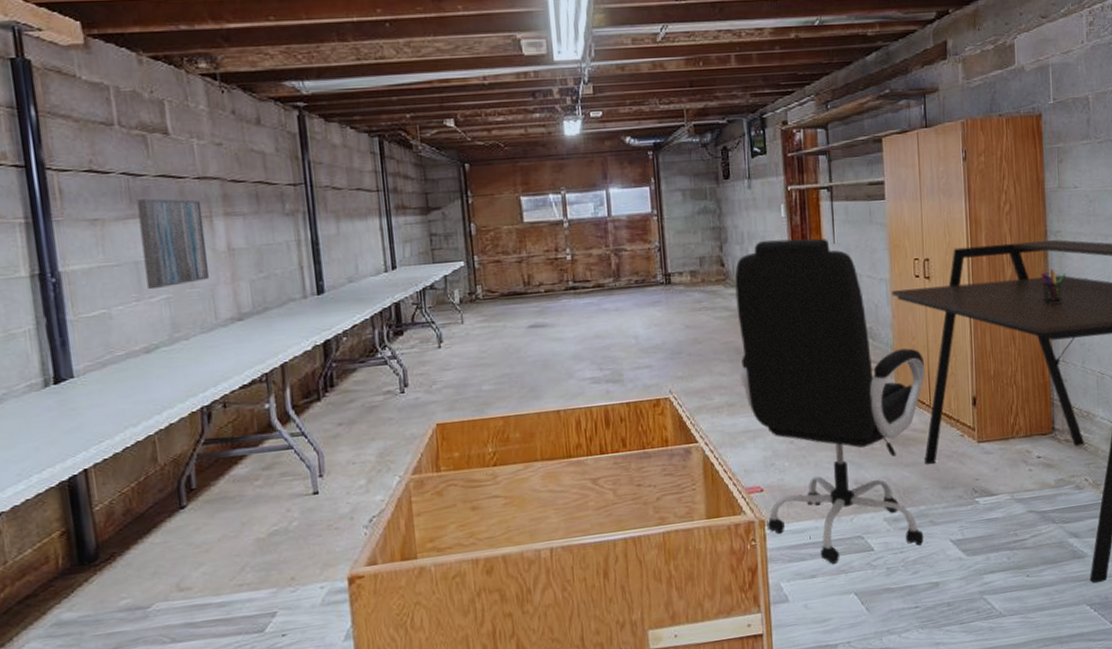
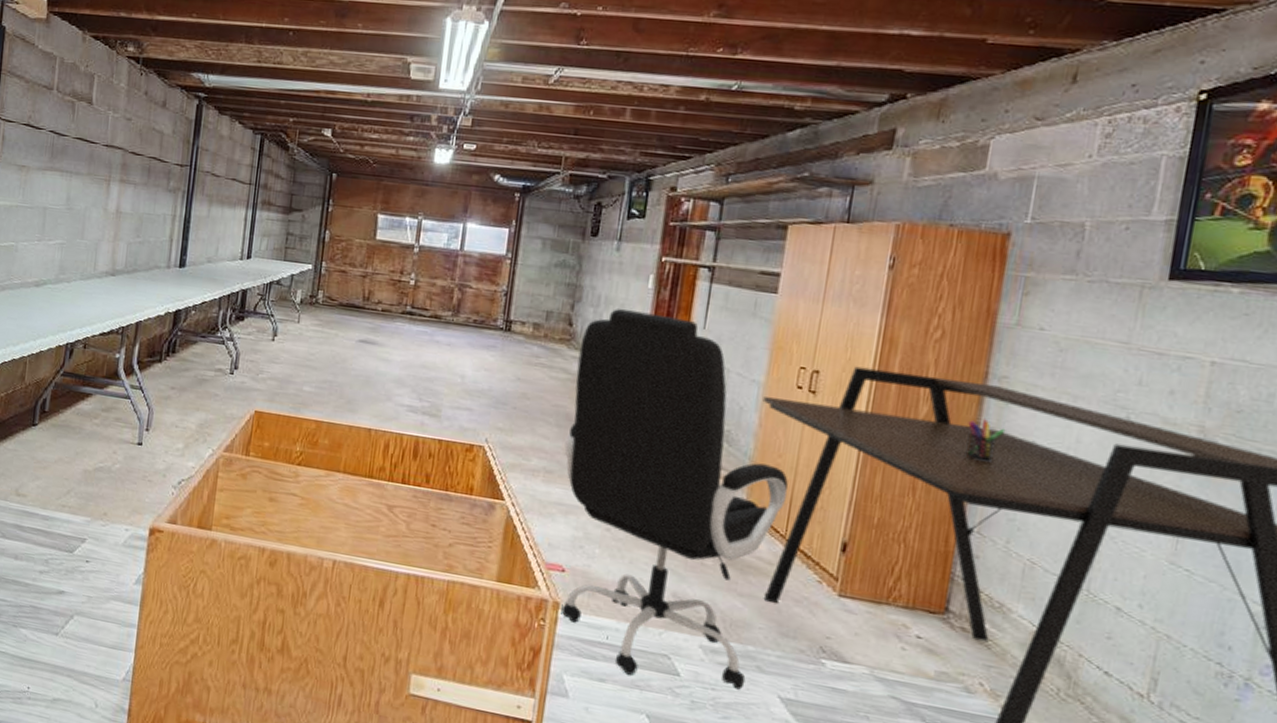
wall art: present [137,198,210,290] -> none [49,155,104,235]

